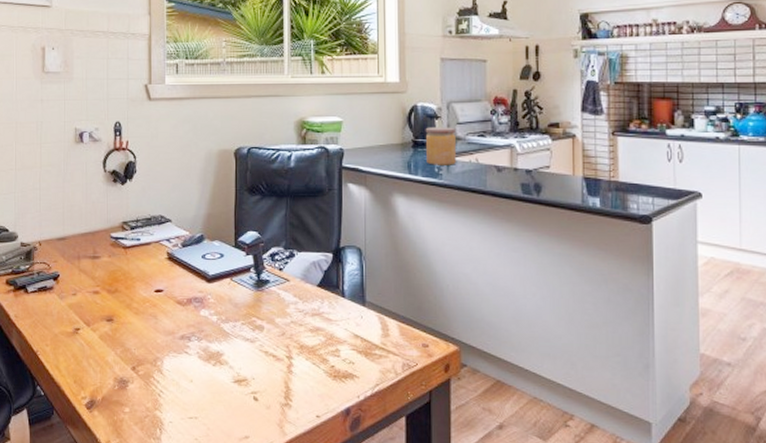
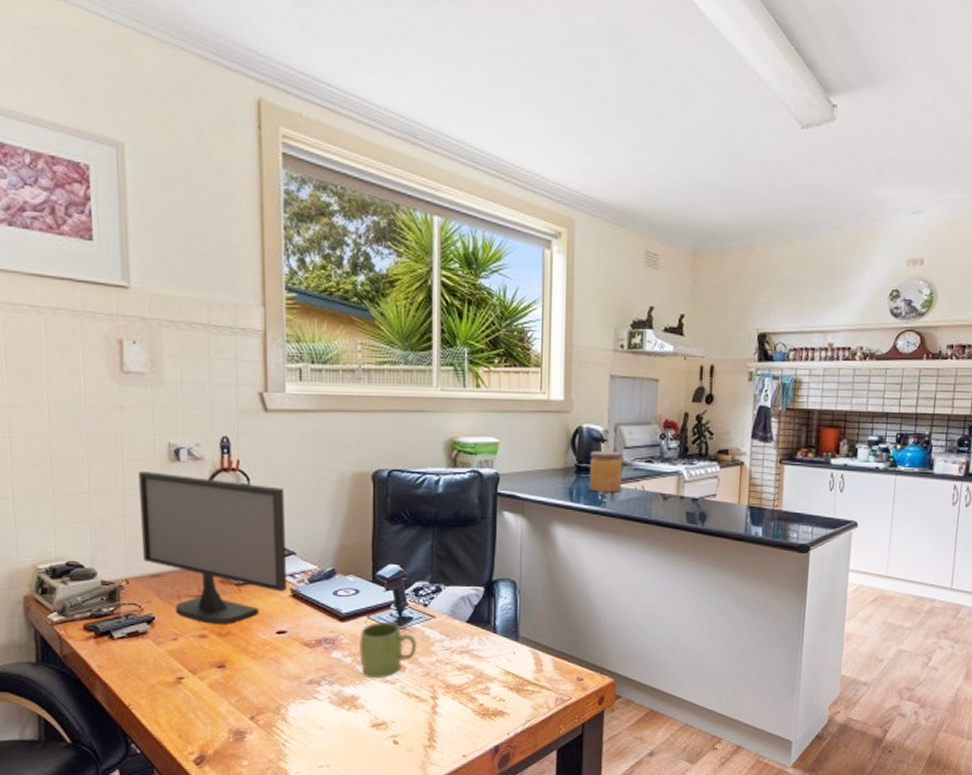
computer monitor: none [51,152,165,282] -> present [137,471,288,624]
mug: none [224,283,273,336] -> present [359,621,417,677]

